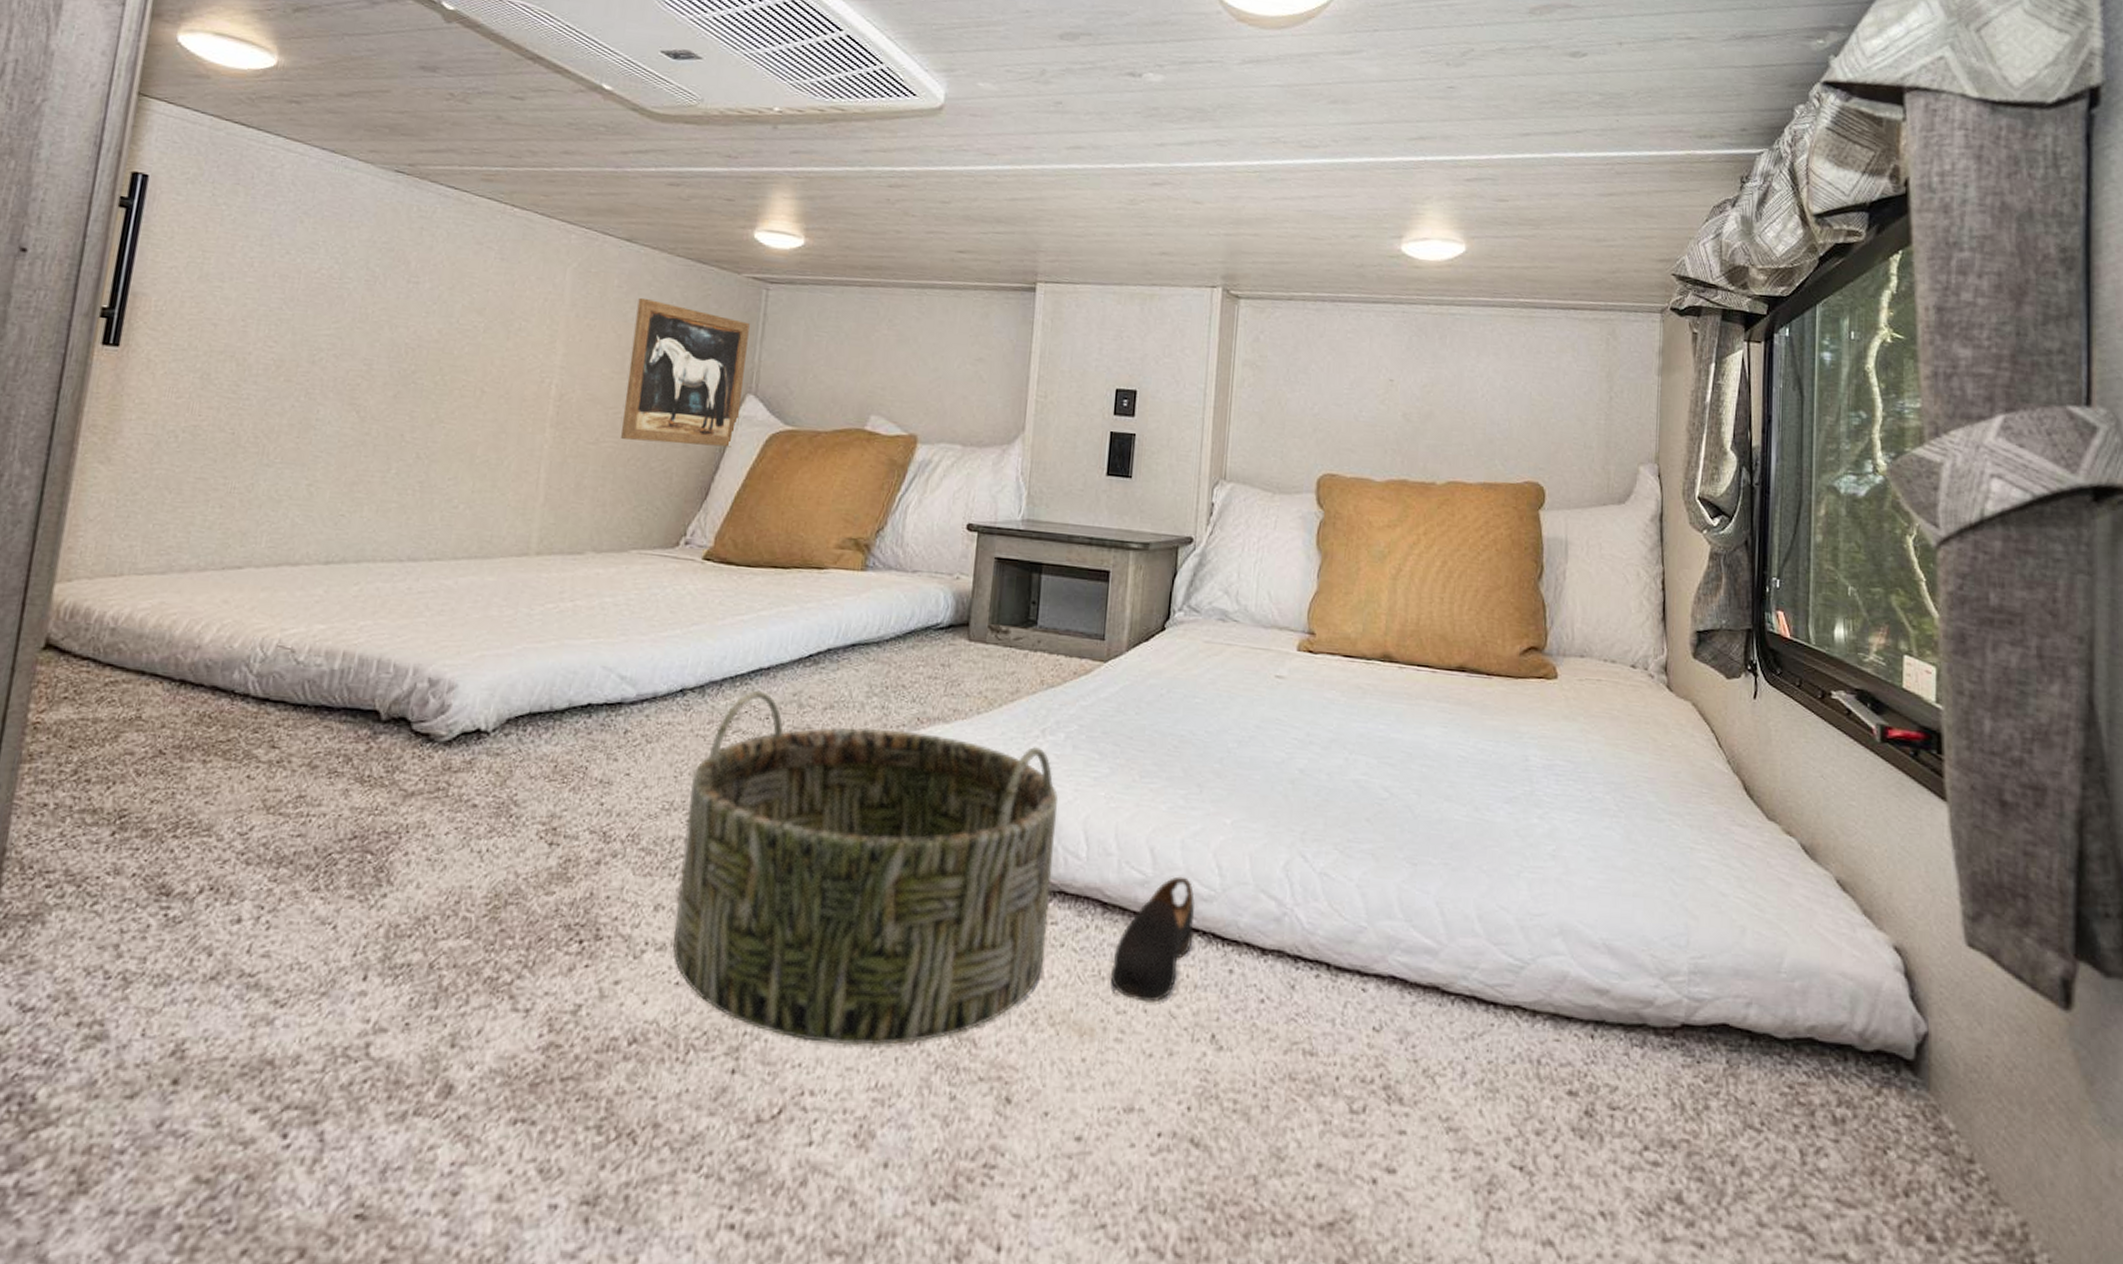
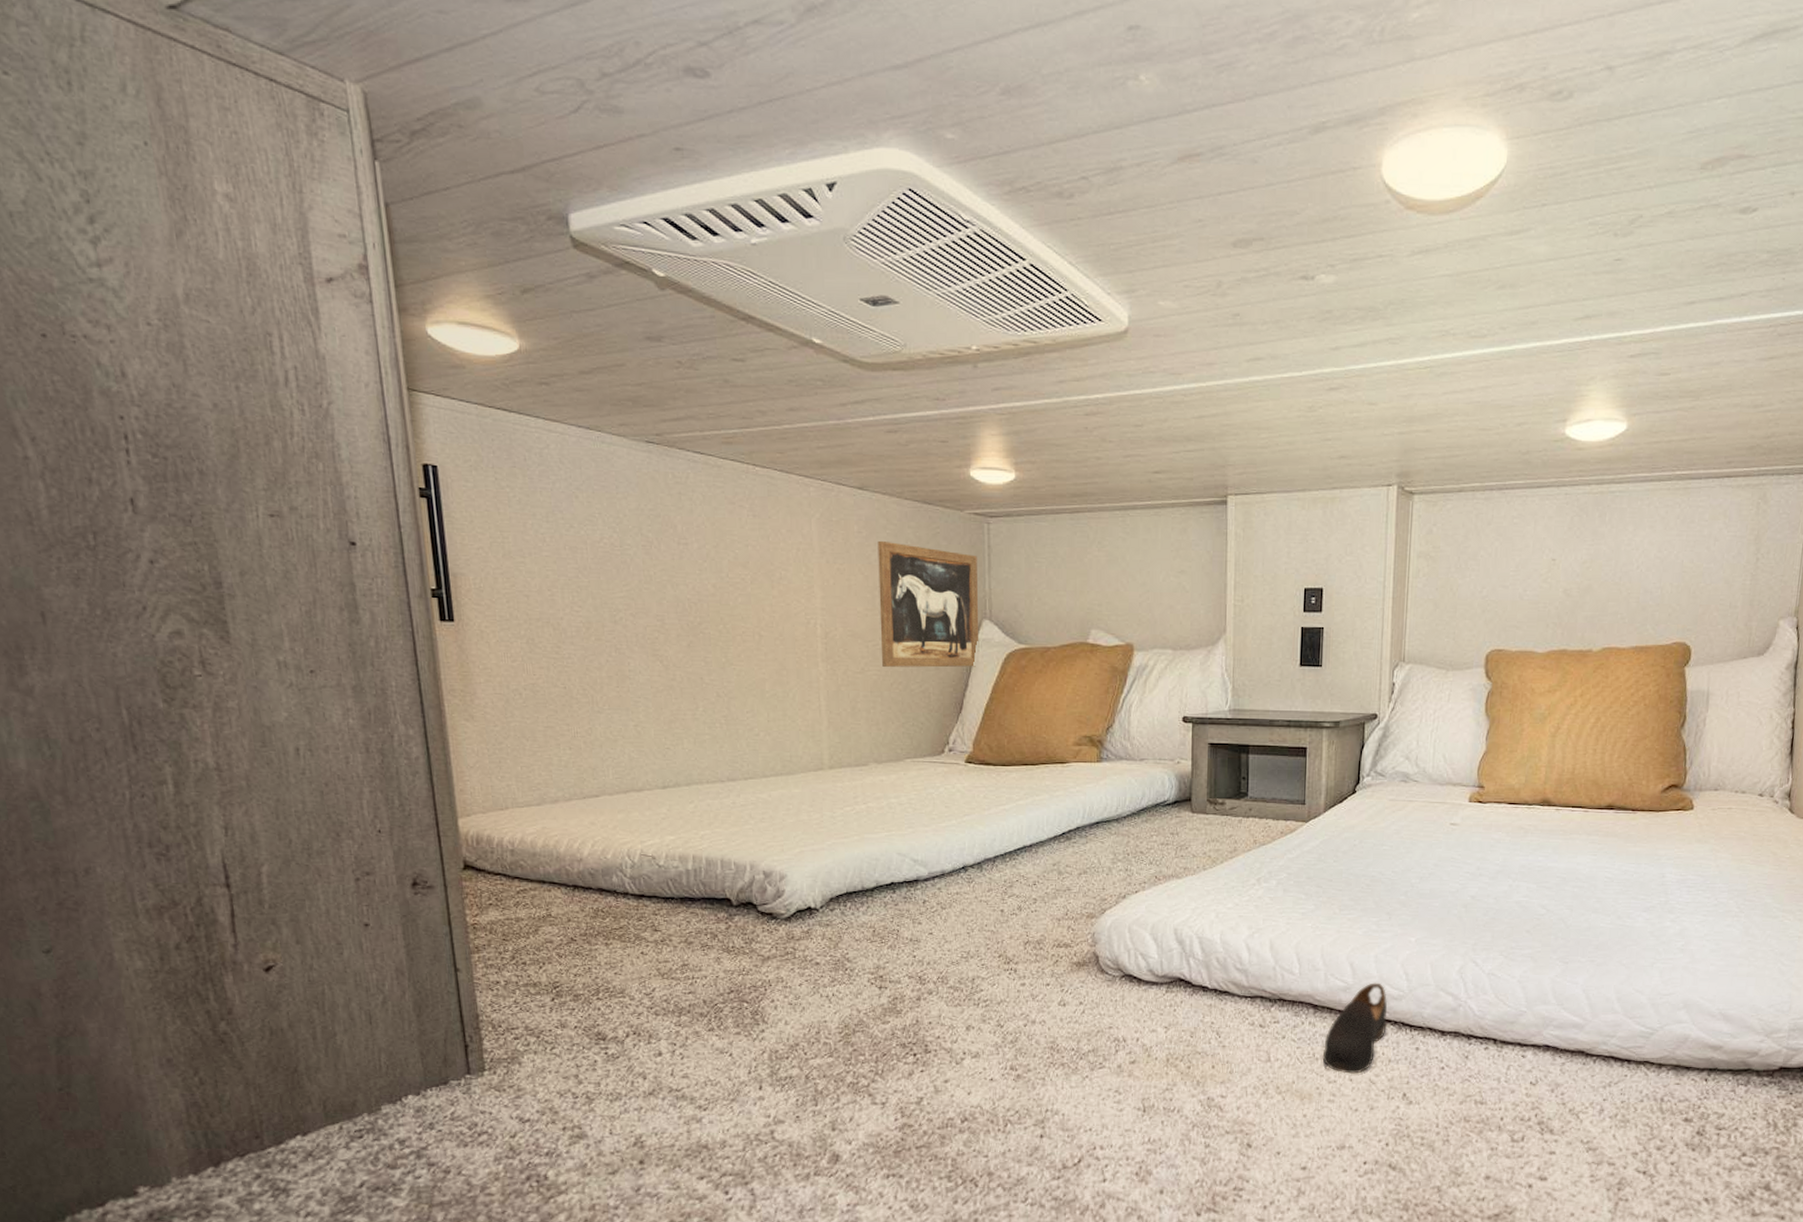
basket: present [672,691,1059,1046] -> none [981,864,1274,1115]

